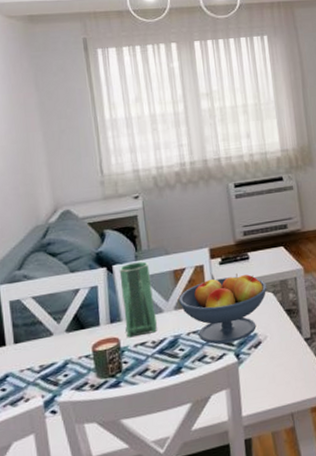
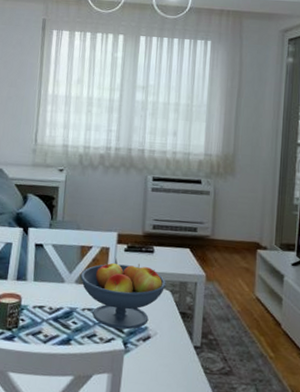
vase: present [119,261,157,338] -> none [28,229,60,300]

